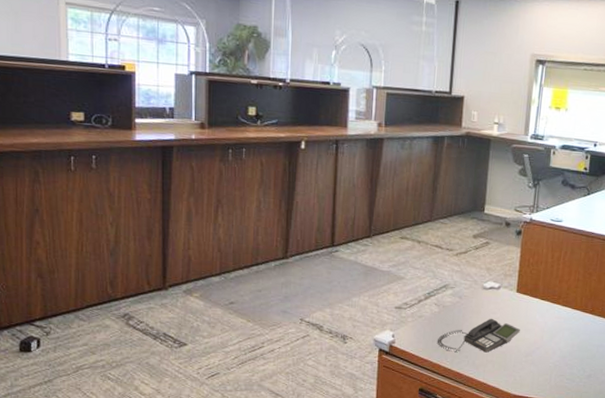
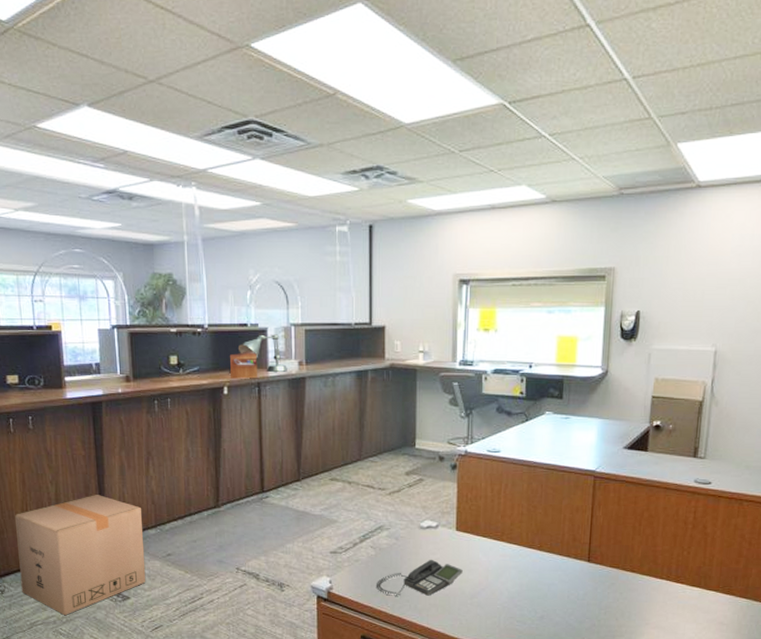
cardboard box: none [69,239,207,361] -> present [15,495,146,616]
sewing box: none [307,108,338,136] -> present [228,351,258,379]
desk lamp: none [318,93,366,132] -> present [237,334,287,372]

